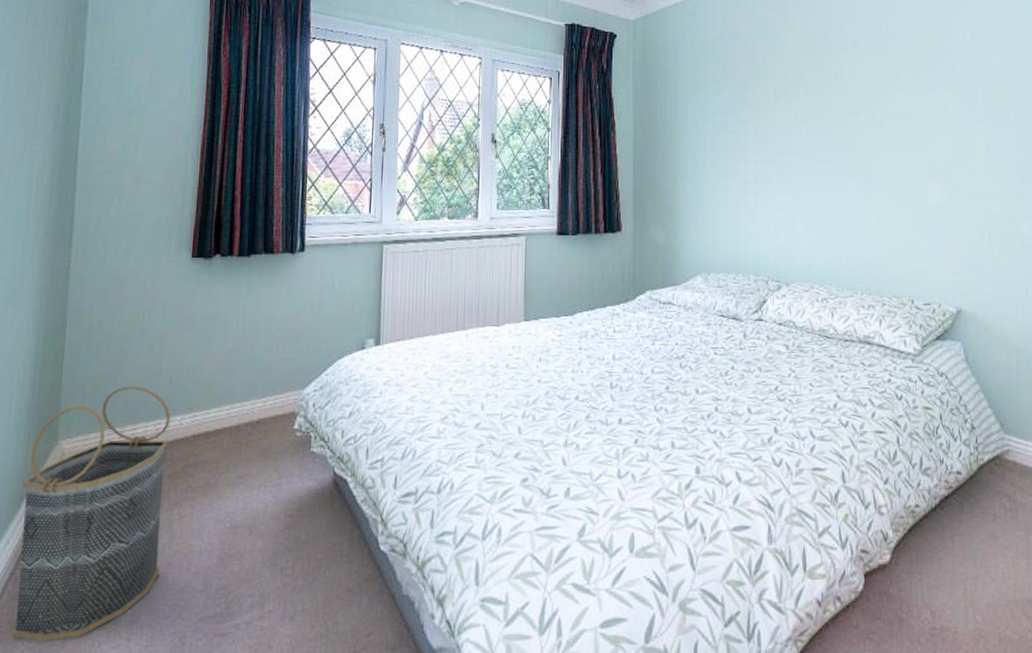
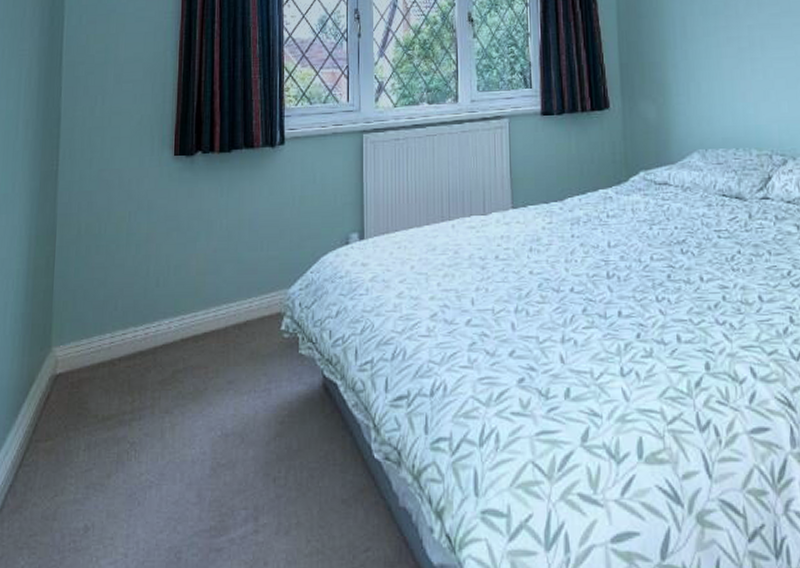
basket: present [11,386,171,642] -> none [12,290,159,557]

